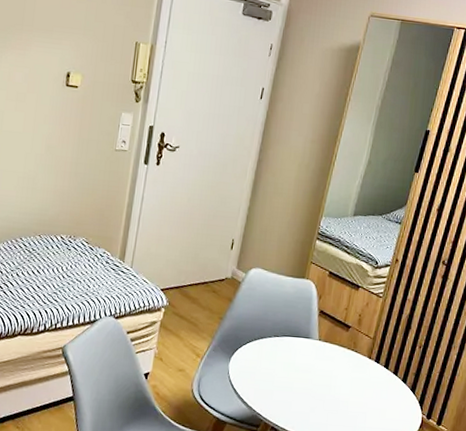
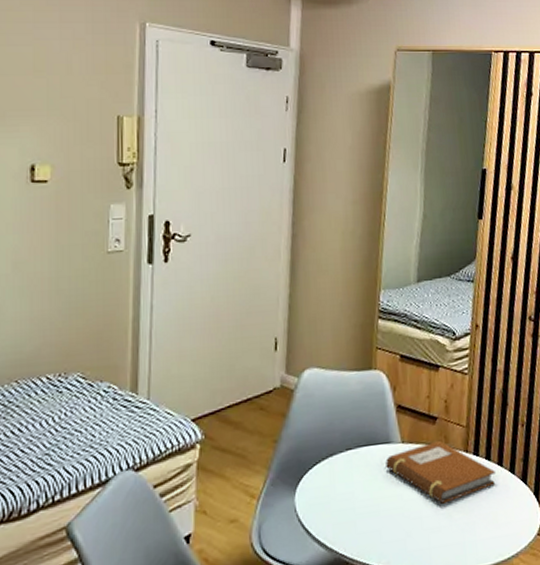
notebook: none [303,344,390,394] -> present [386,440,495,504]

